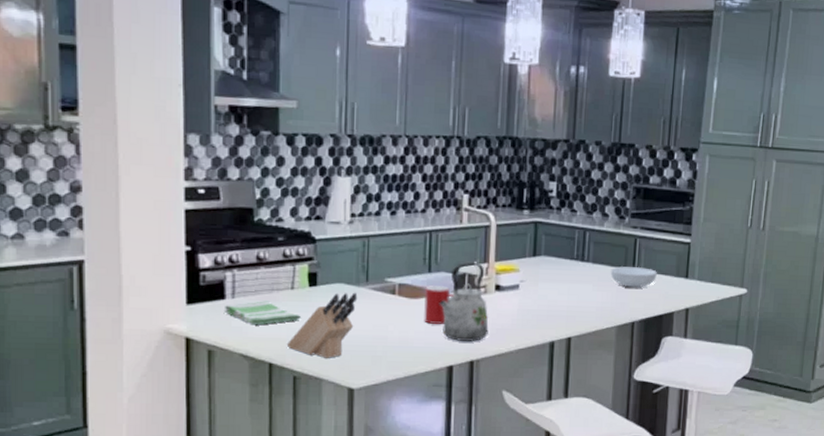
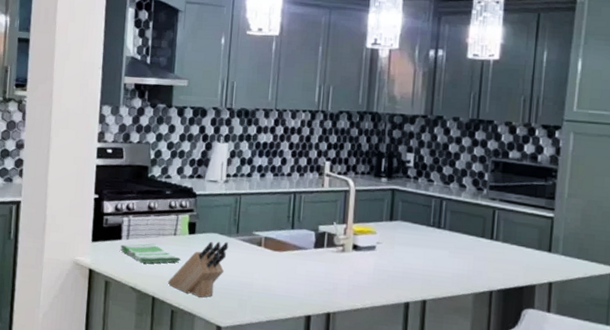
cup: present [424,286,453,324] -> none [286,241,313,277]
kettle: present [439,263,489,341] -> none [300,222,346,295]
serving bowl: present [610,266,657,288] -> none [467,235,517,258]

